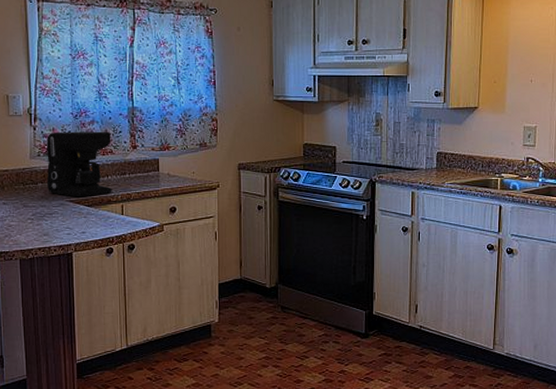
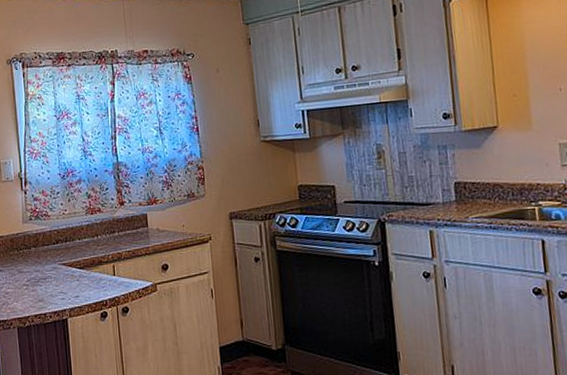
coffee maker: present [46,131,112,198] -> none [37,189,103,260]

